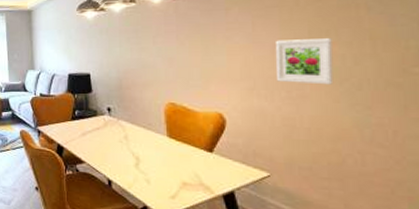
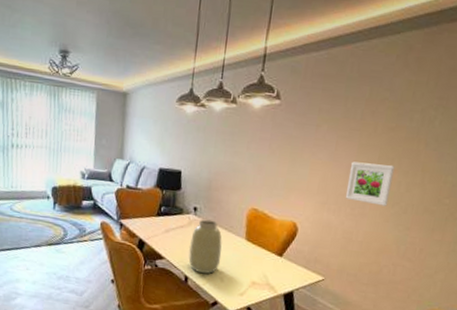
vase: none [109,119,144,177] -> present [188,219,222,274]

